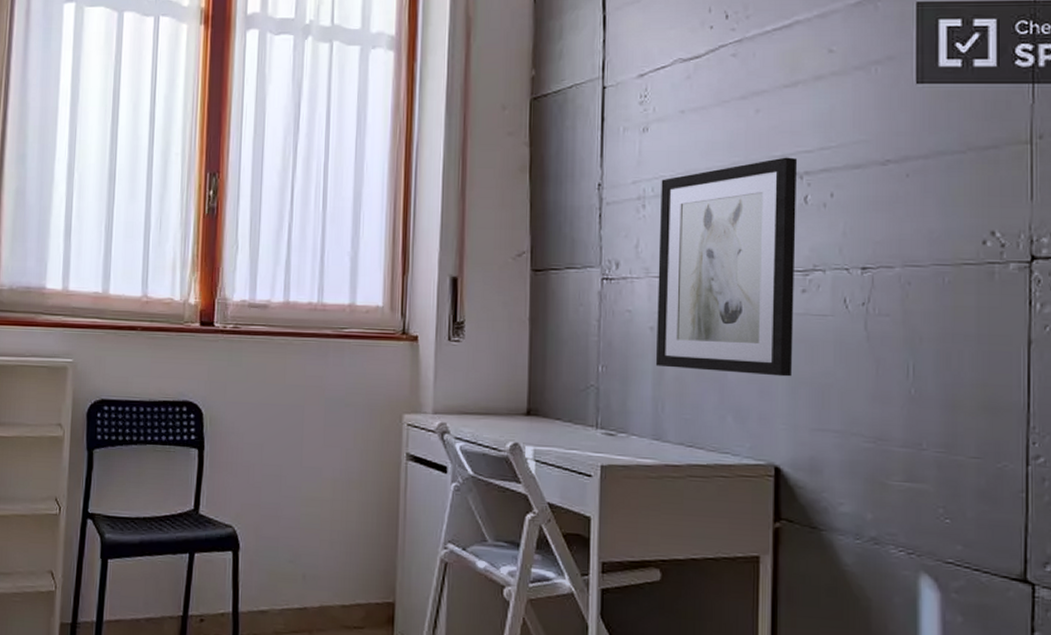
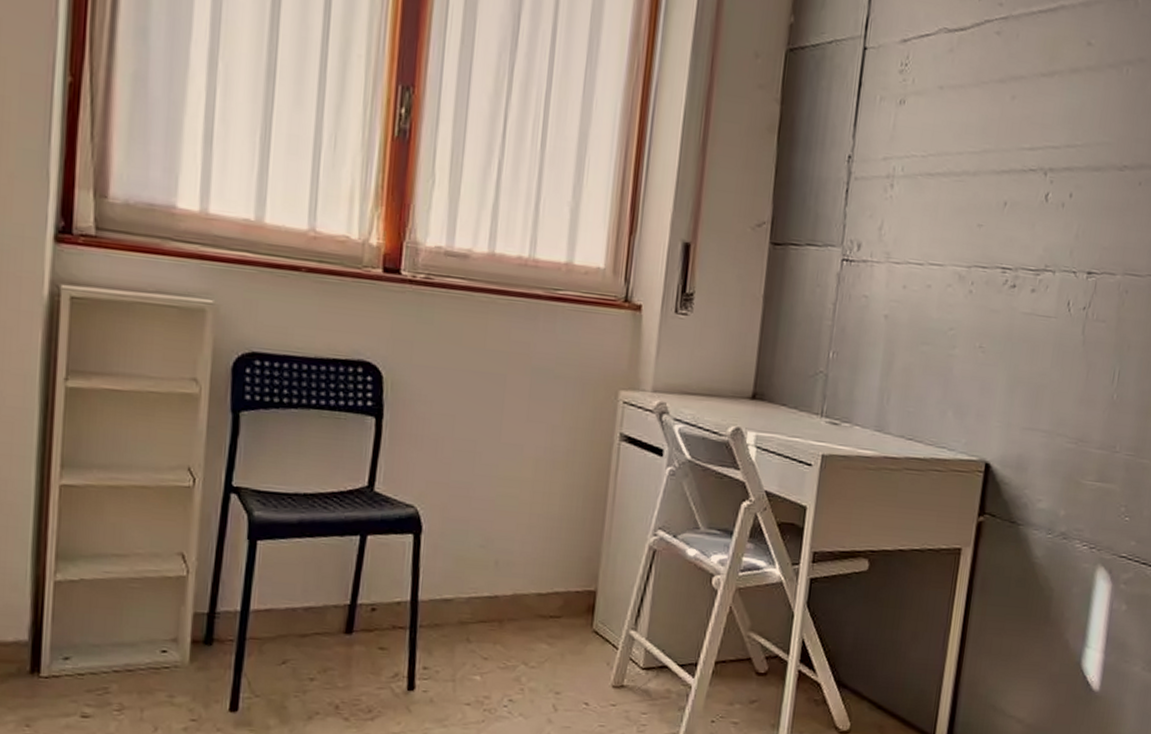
wall art: present [655,157,798,377] -> none [885,150,1045,376]

